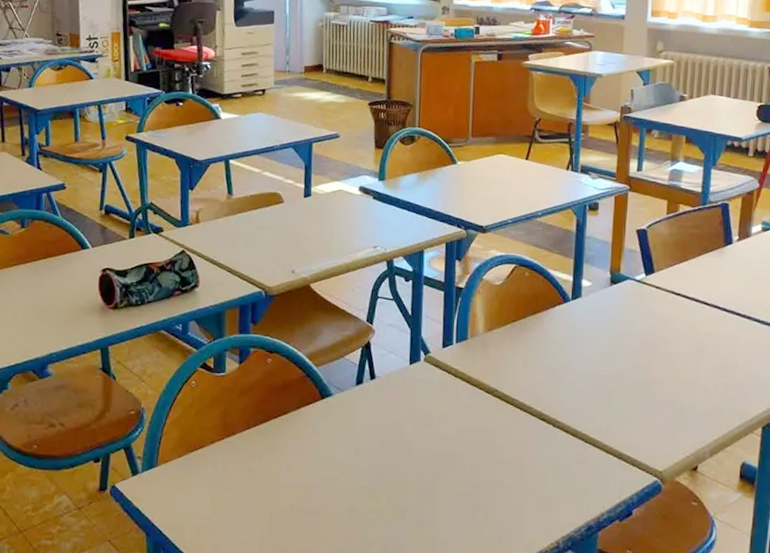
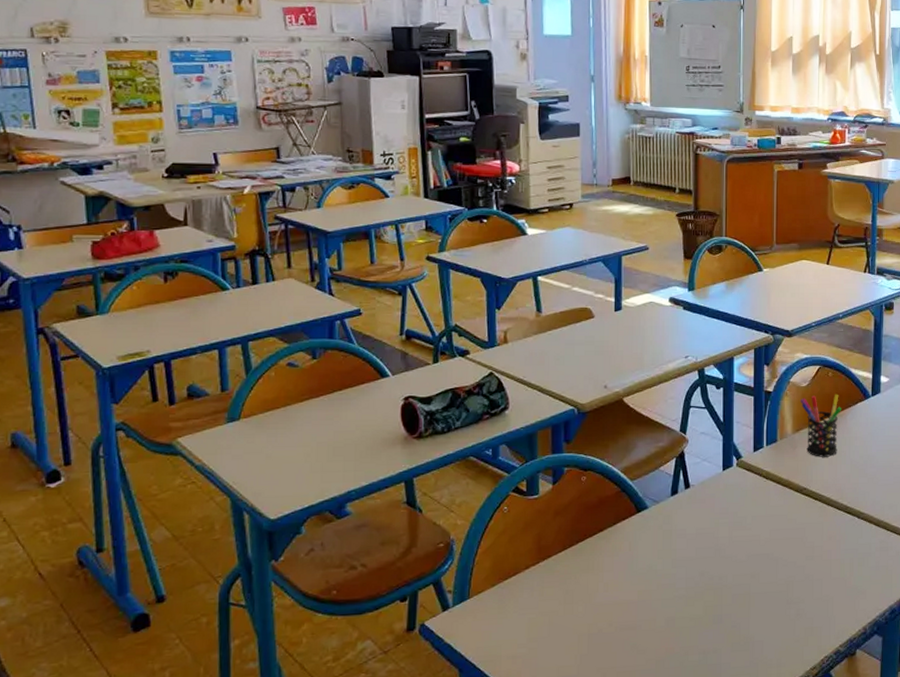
pen holder: none [492,295,539,360] -> present [799,394,842,457]

